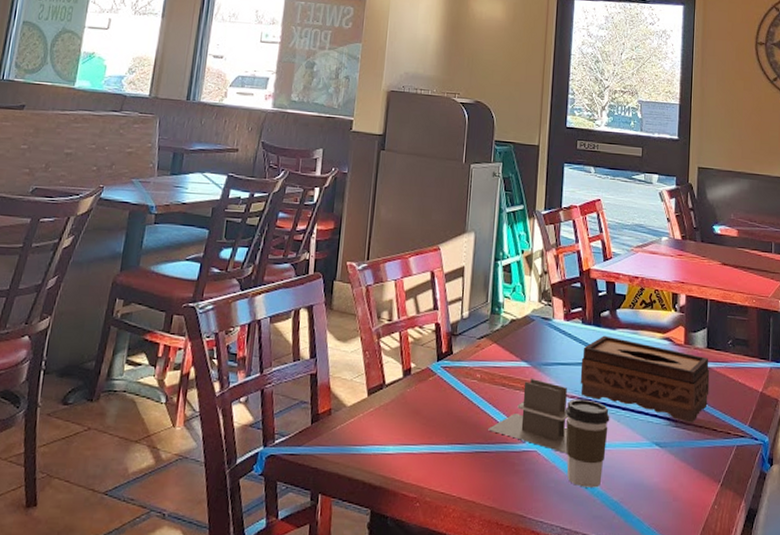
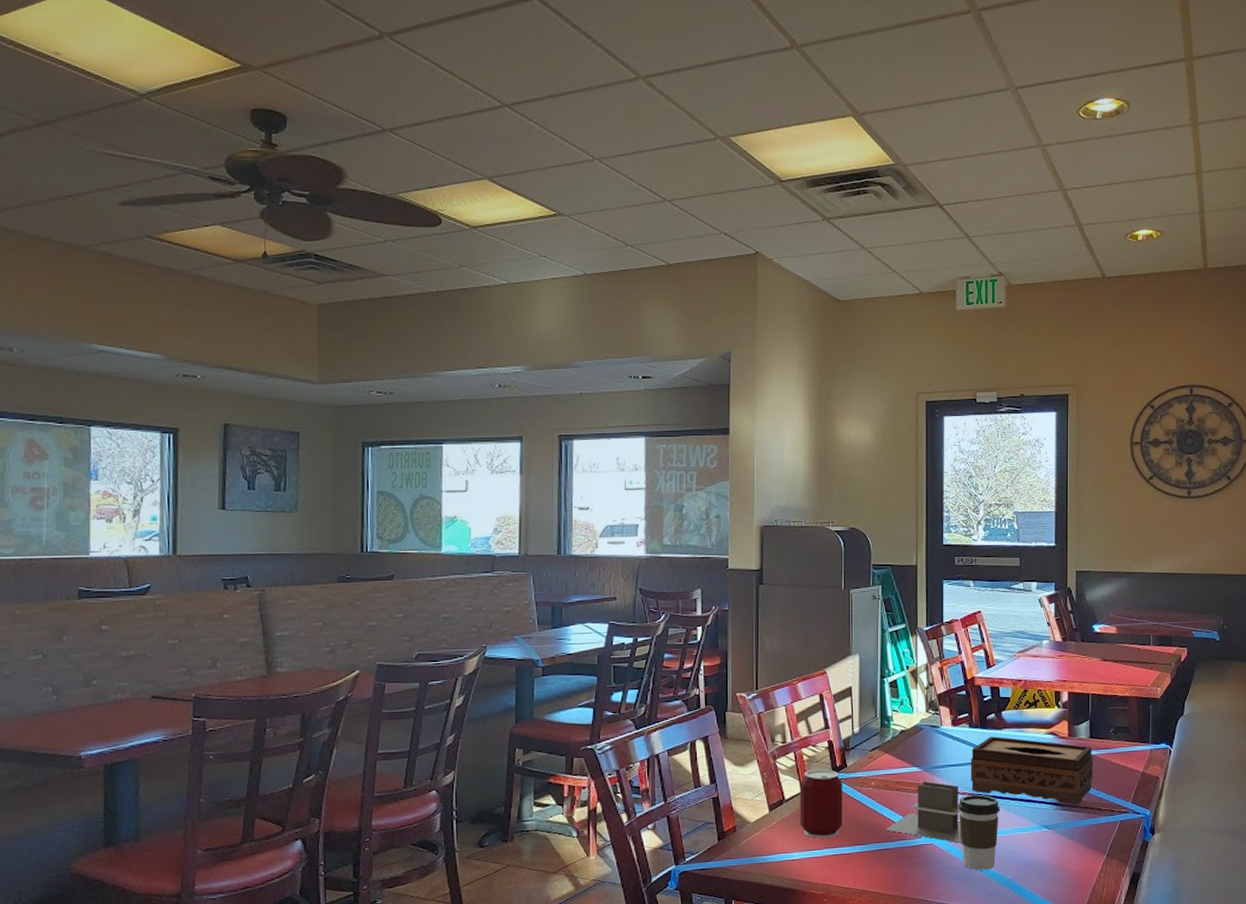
can: none [398,353,447,432] -> present [799,769,843,838]

